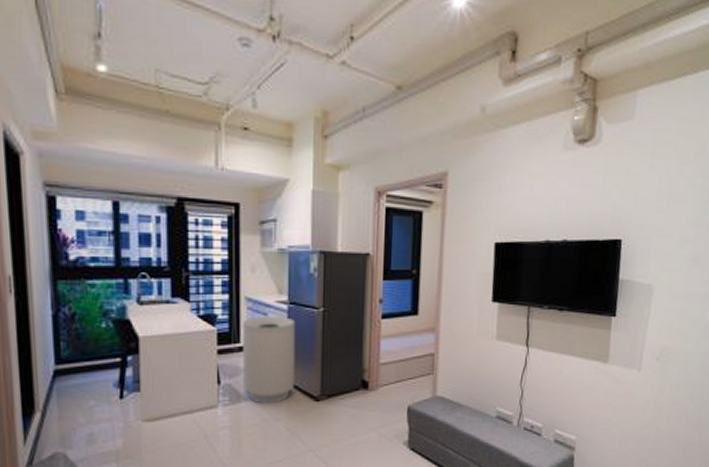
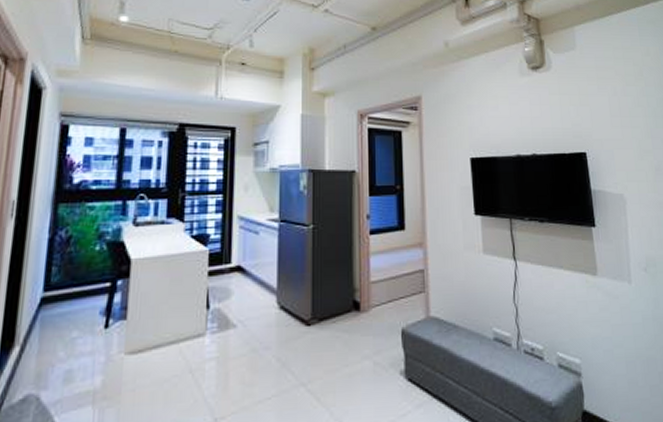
trash can: present [243,317,296,404] -> none [232,235,287,330]

